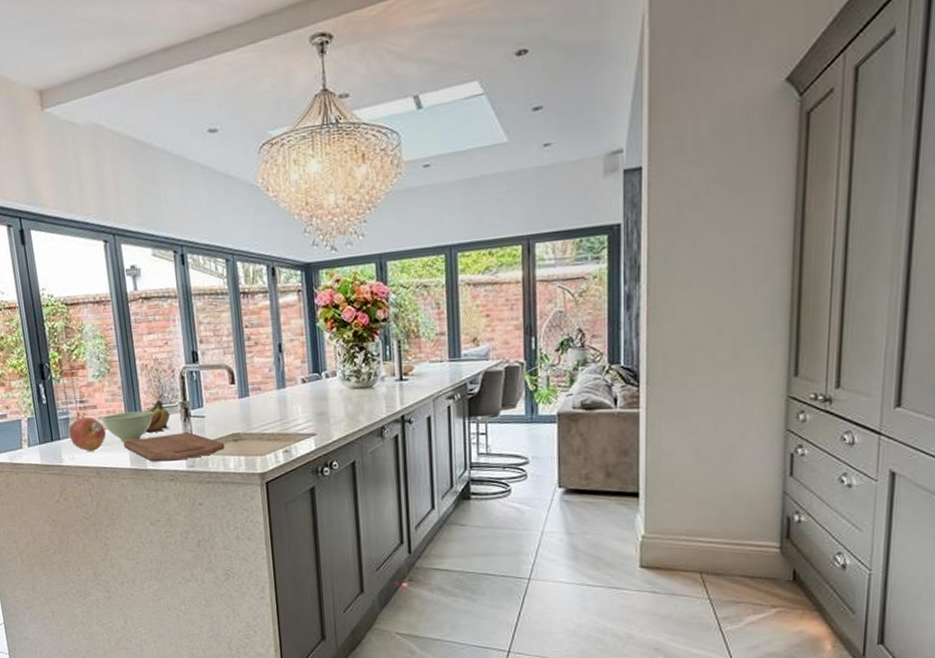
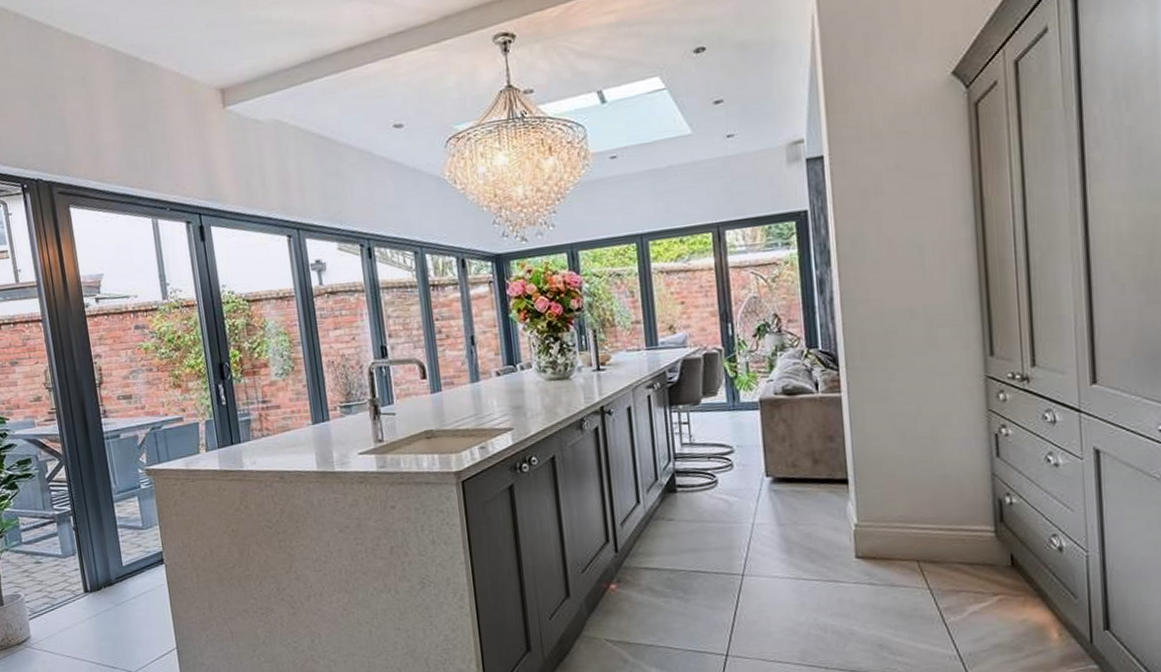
fruit: present [68,416,106,451] -> none [250,417,290,455]
bowl: present [101,410,154,442] -> none [285,409,341,444]
cutting board: present [123,432,225,461] -> none [308,431,418,463]
fruit: present [145,400,170,433] -> none [332,398,359,433]

